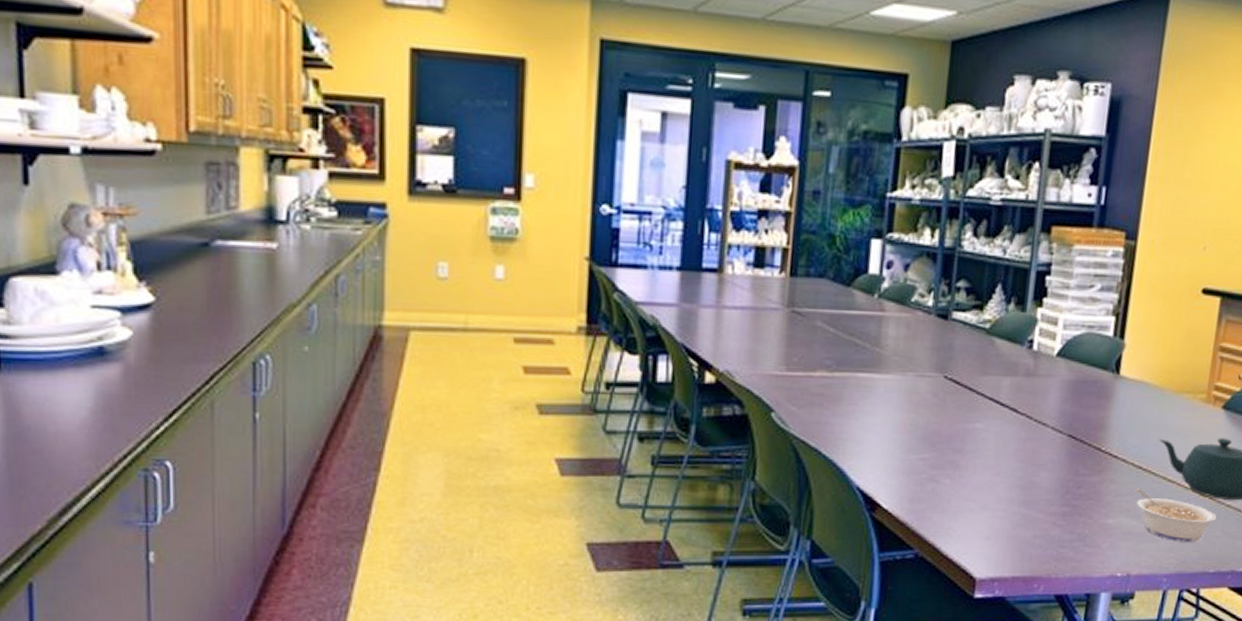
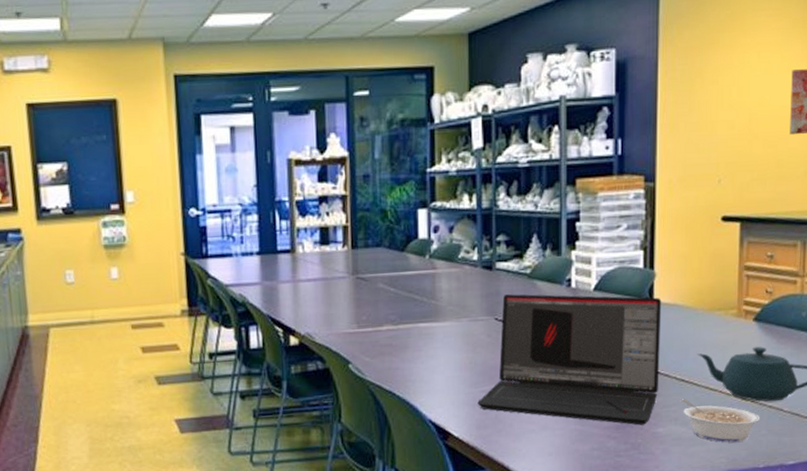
laptop: none [913,350,1128,514] -> present [477,294,662,425]

